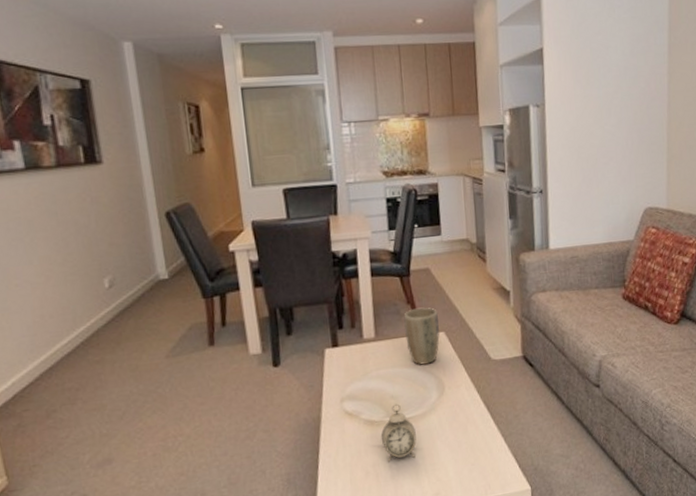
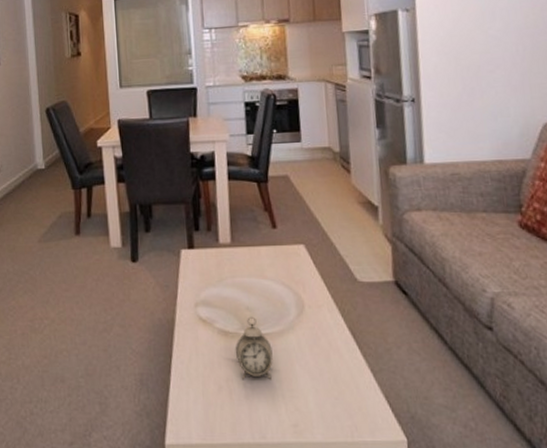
plant pot: present [404,307,440,366] -> none [261,216,299,279]

